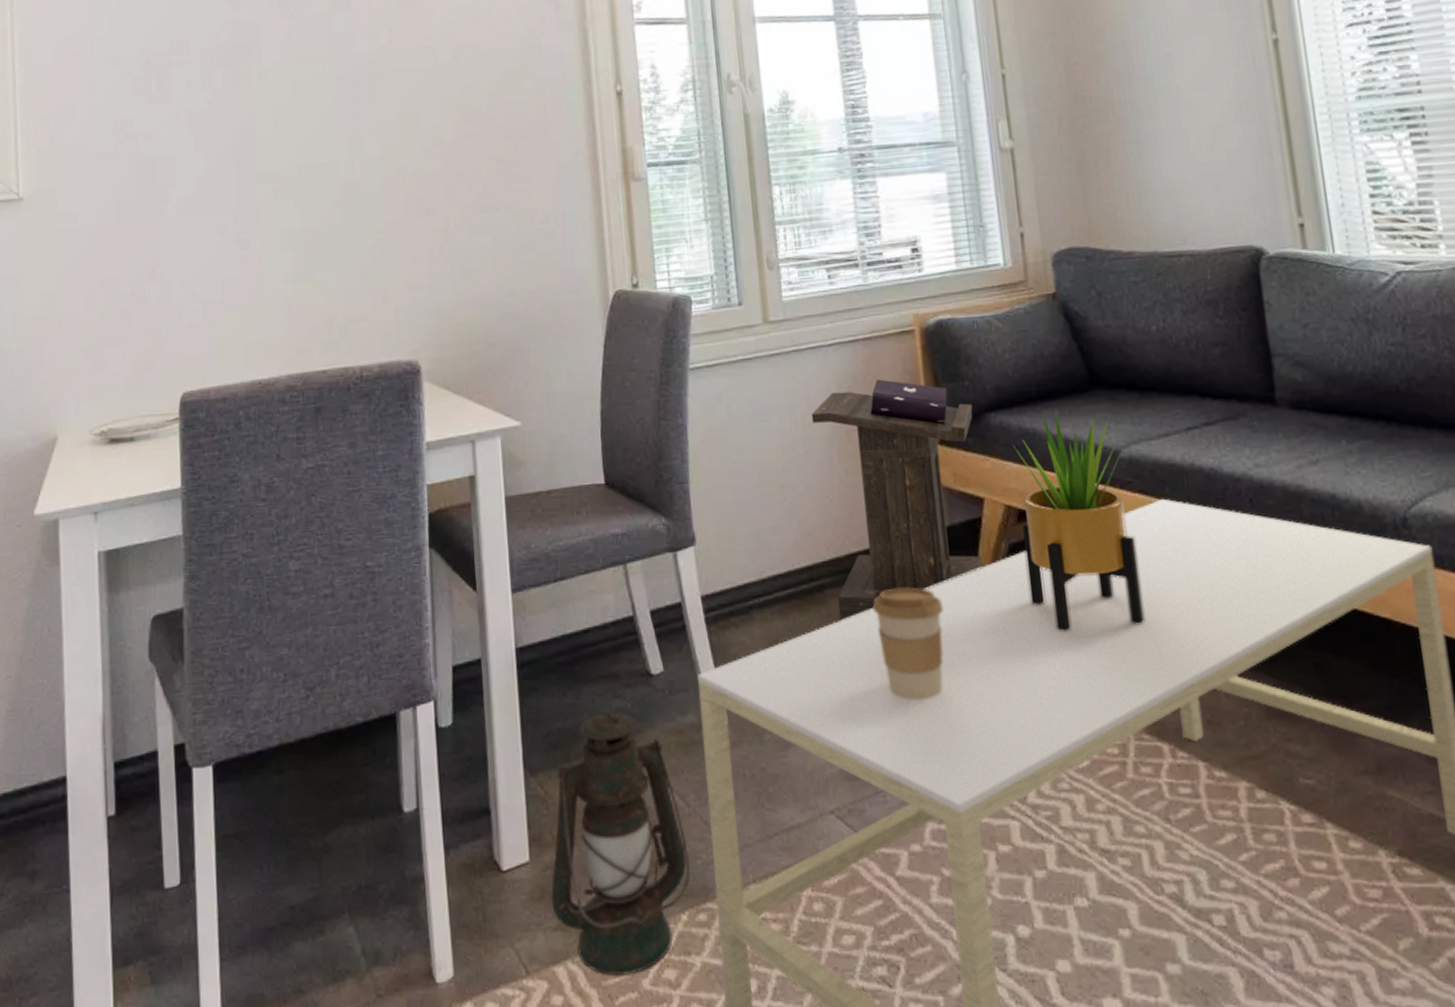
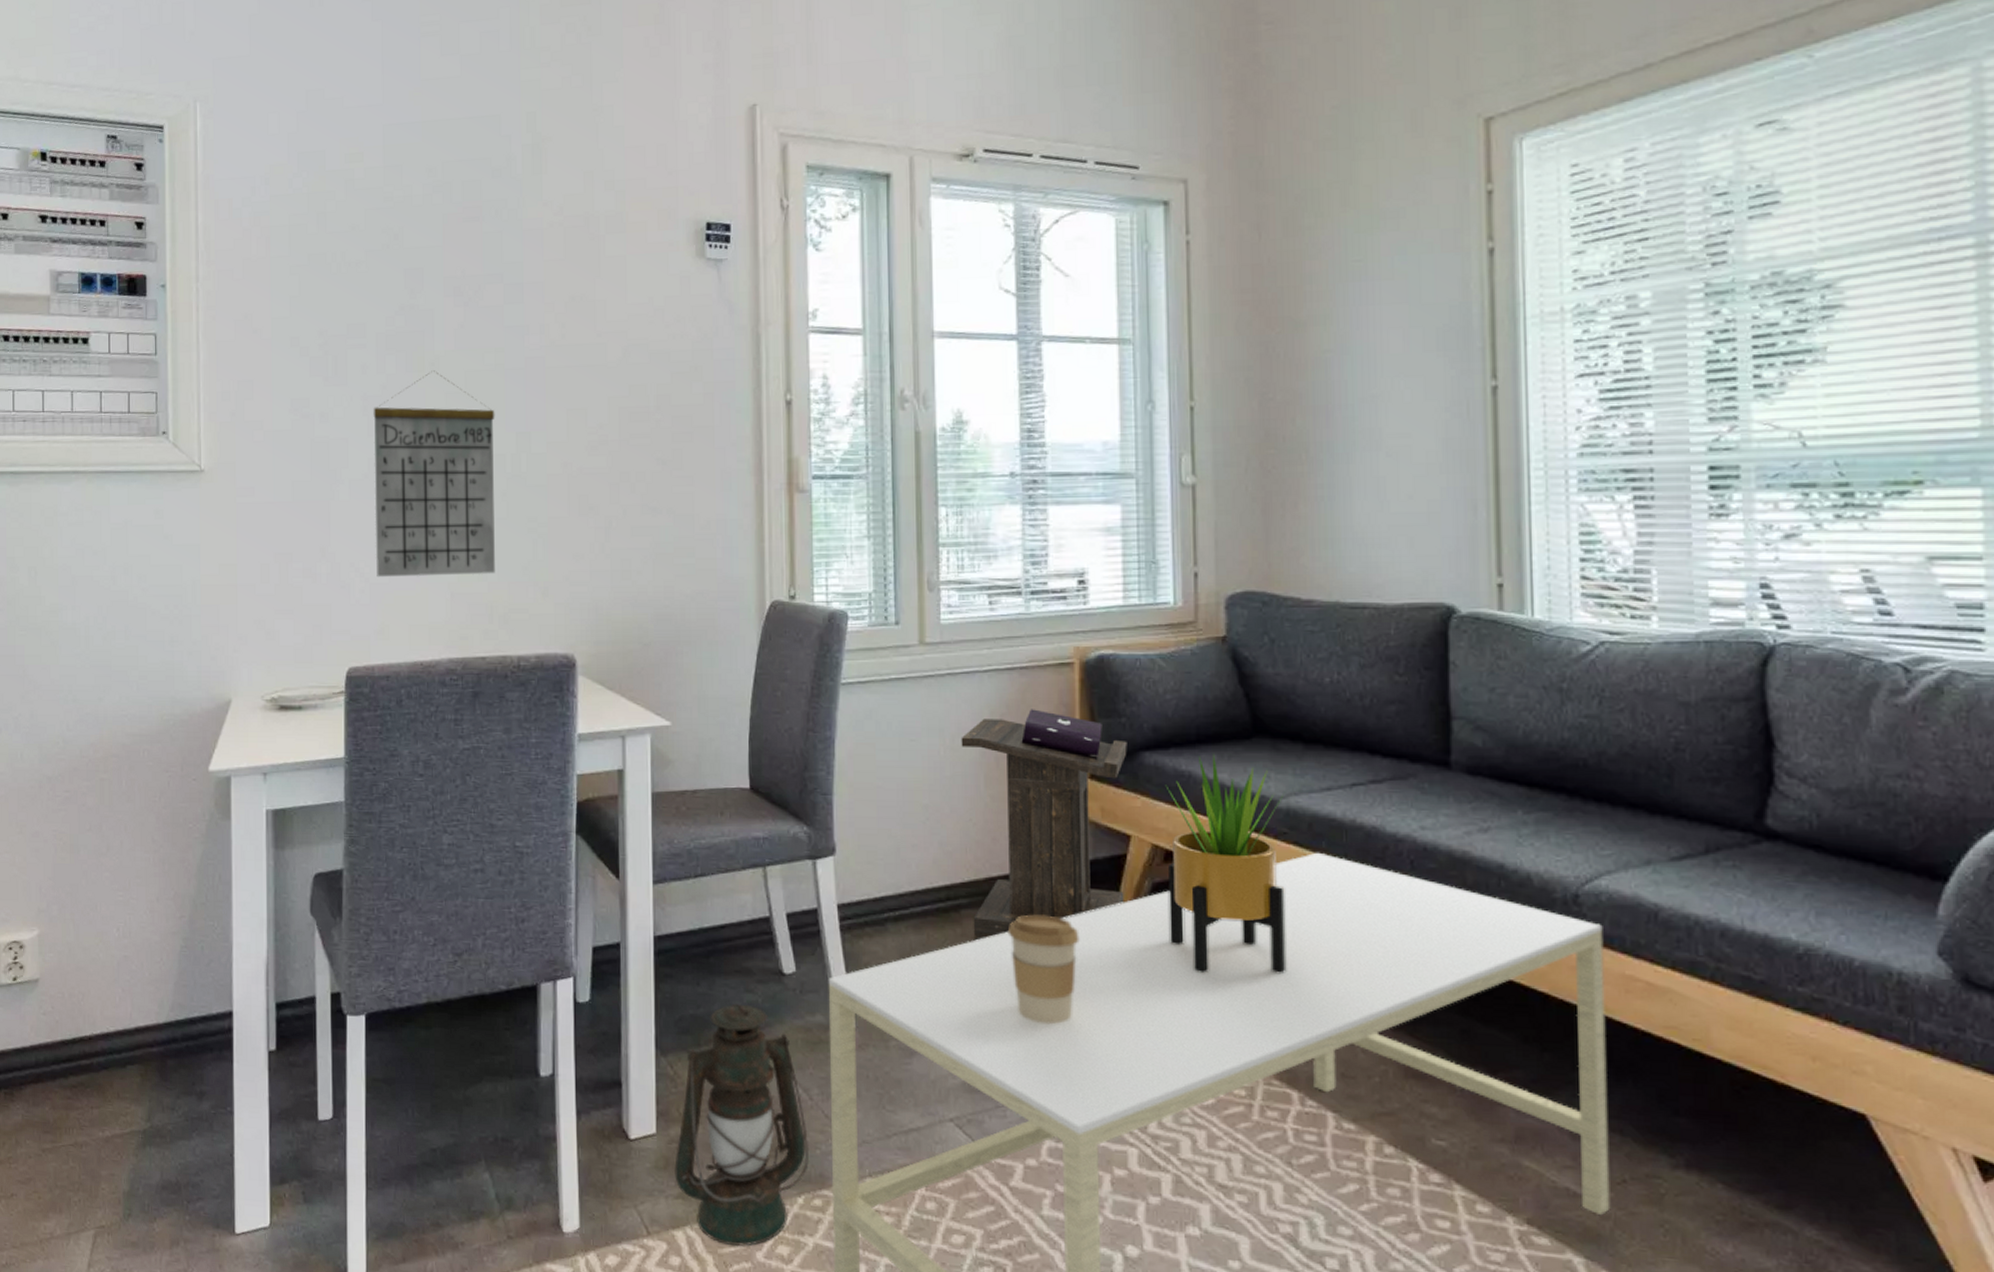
calendar: none [200,82,333,297] -> present [373,370,495,578]

